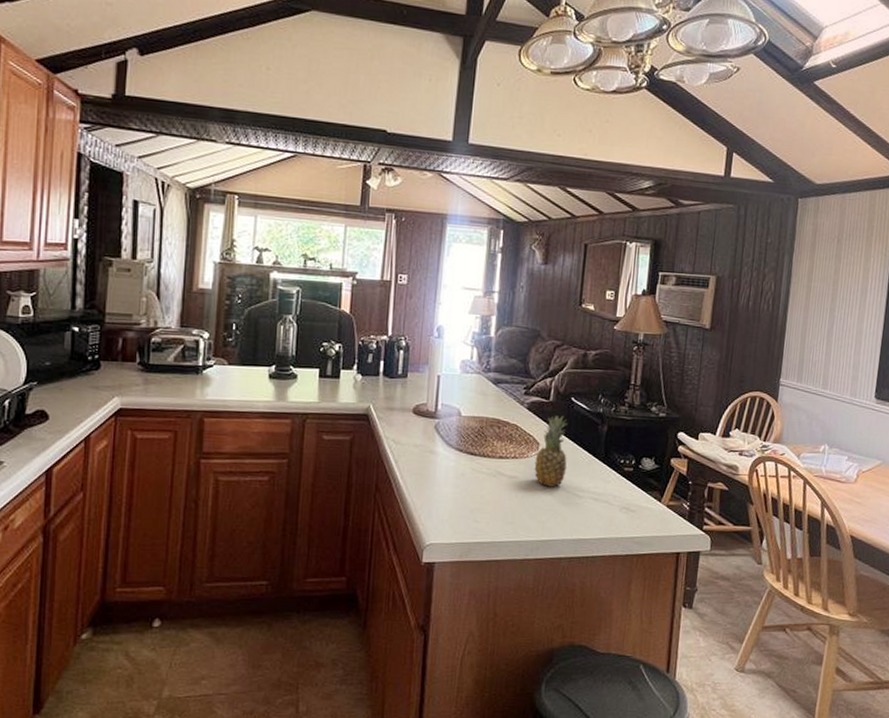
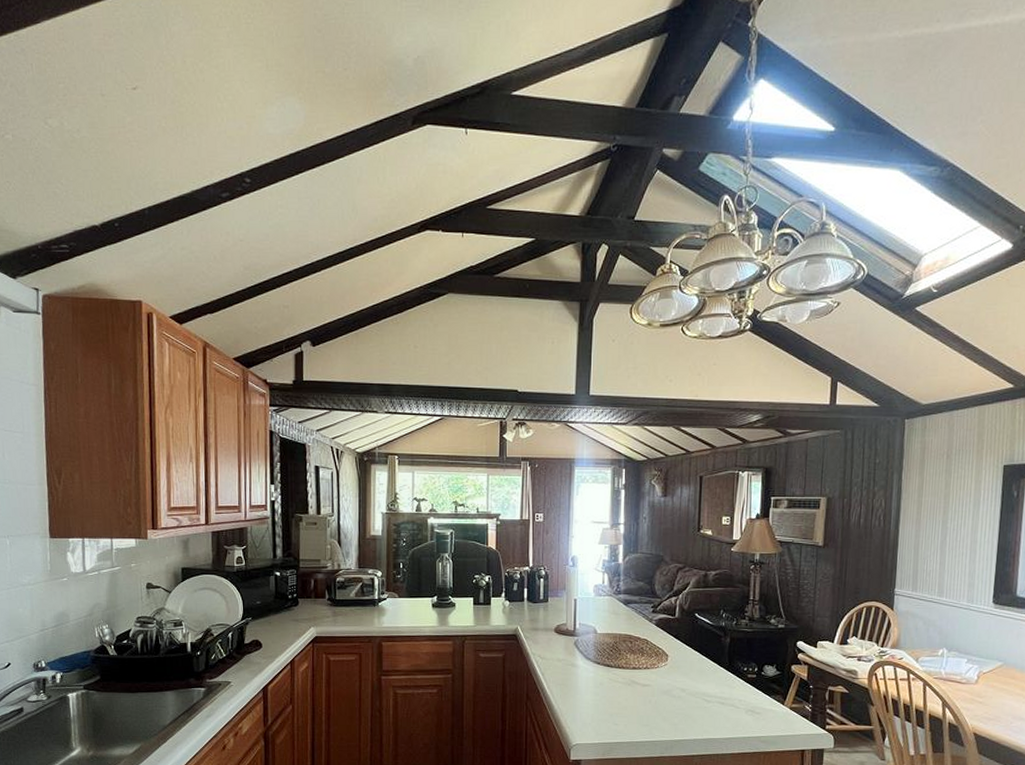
fruit: present [534,415,568,487] -> none [665,630,695,693]

